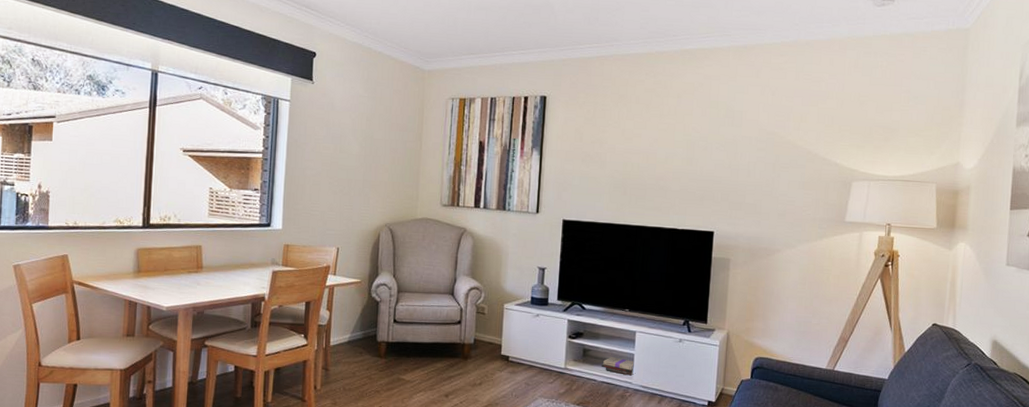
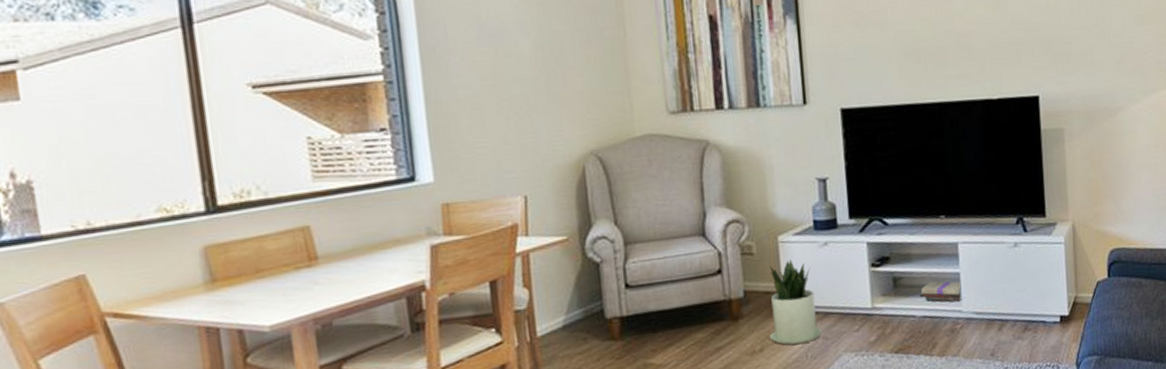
planter: none [488,322,525,385] -> present [770,259,822,345]

